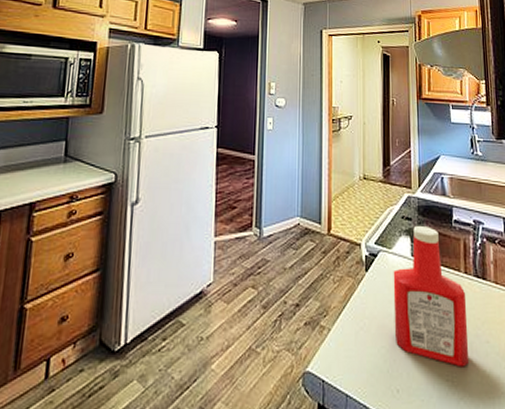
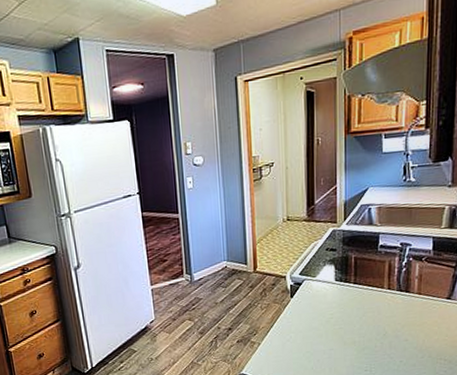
ketchup bottle: present [393,225,469,367] -> none [317,254,388,361]

